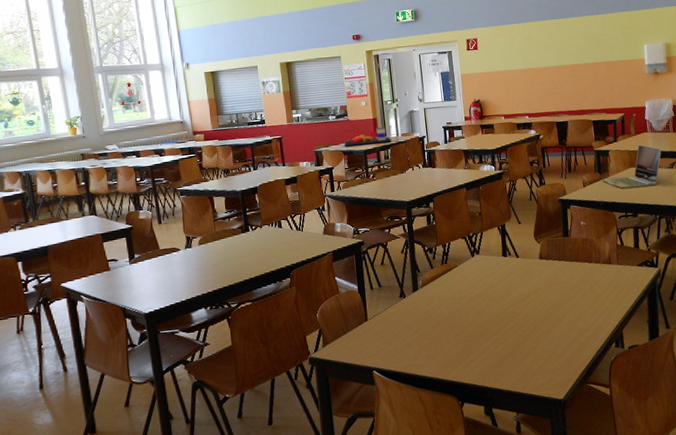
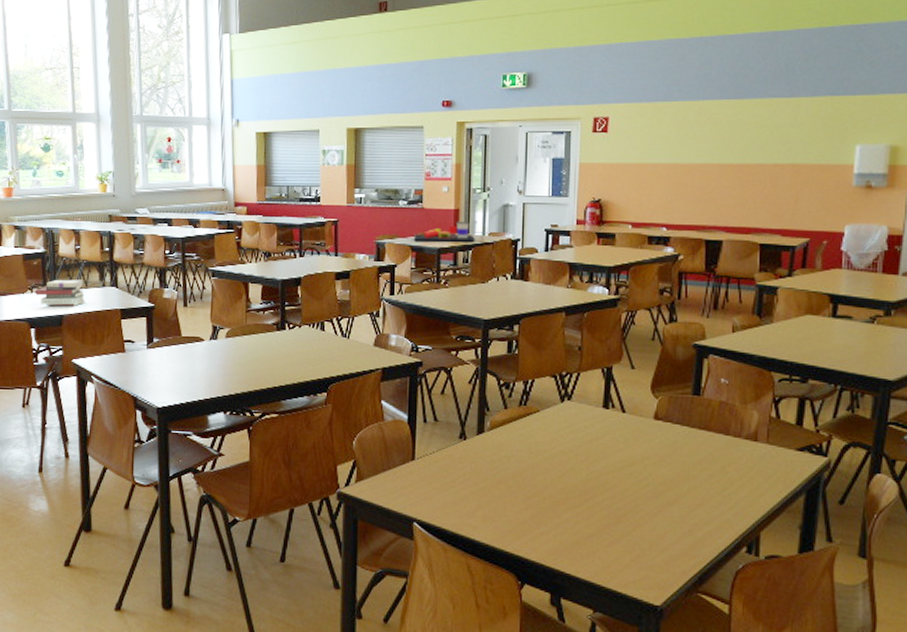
books: none [18,213,68,241] -> present [35,279,85,307]
laptop: present [602,144,662,189] -> none [761,284,860,344]

